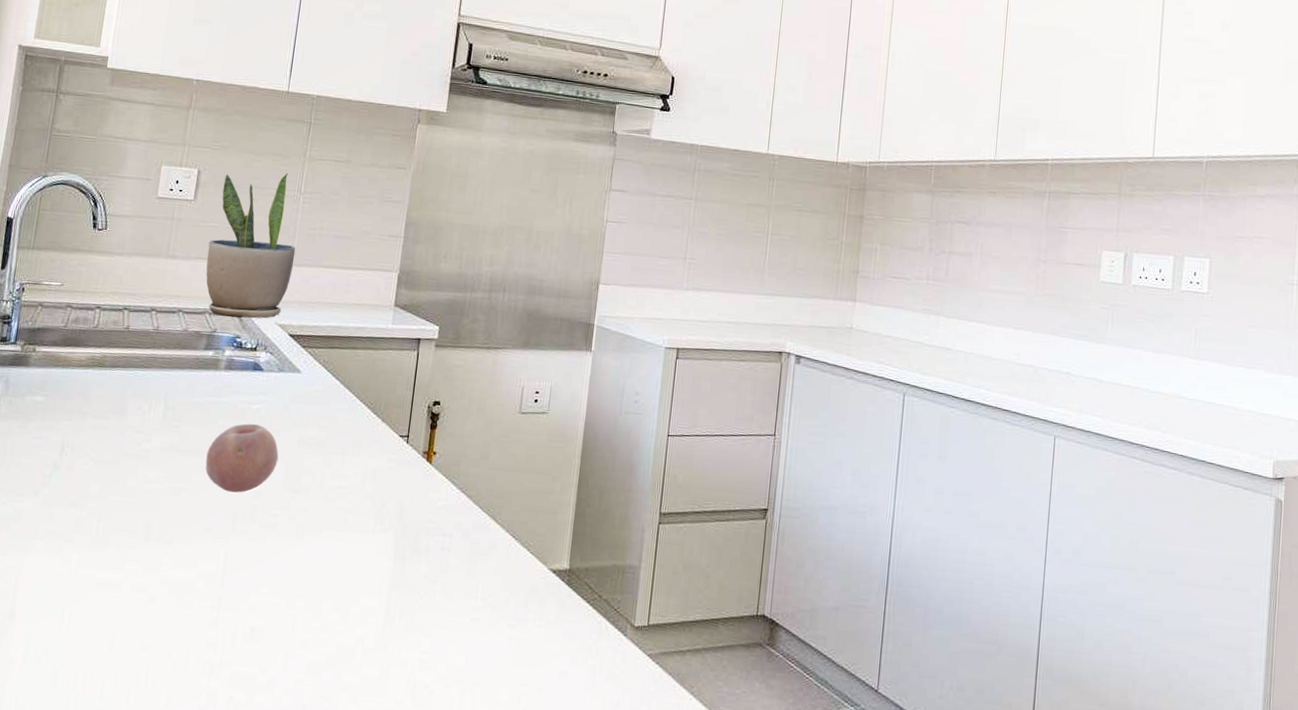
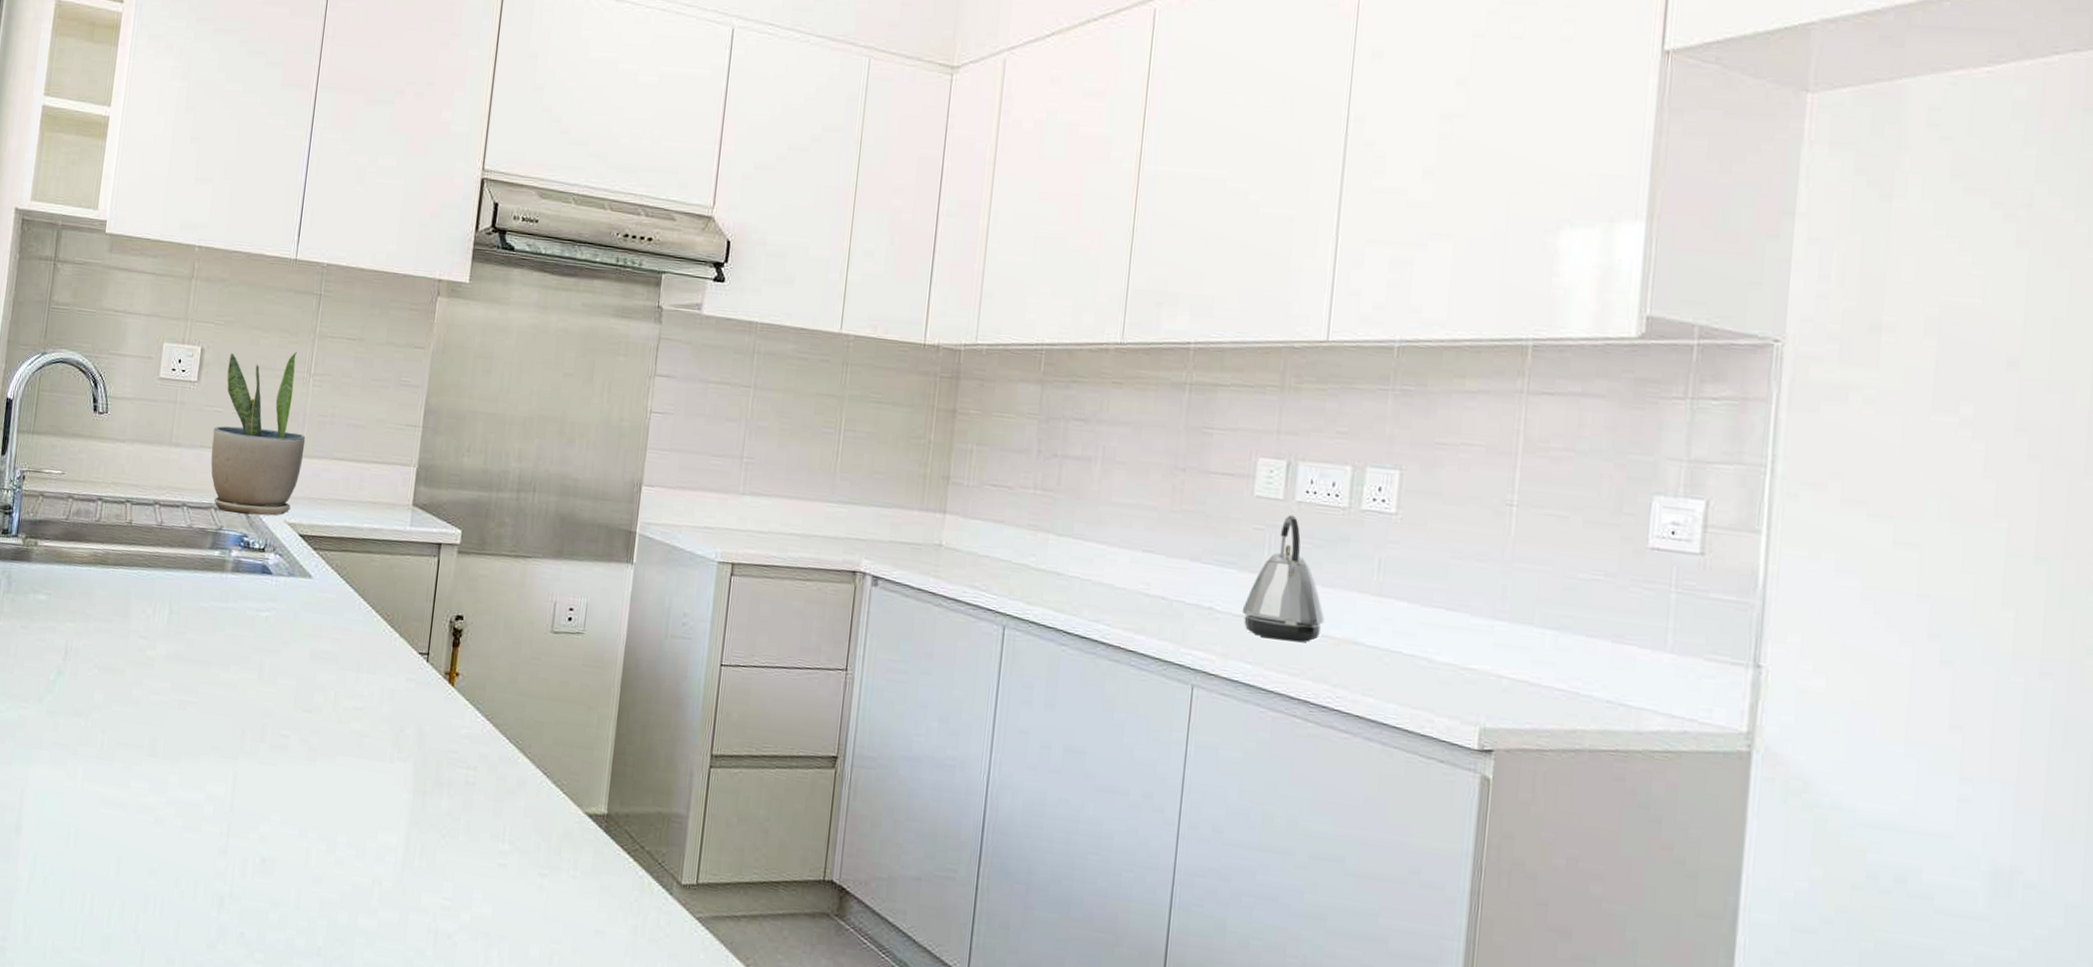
fruit: present [205,423,279,493] -> none [212,632,289,710]
kettle: none [1092,296,1155,398] -> present [1242,515,1324,642]

